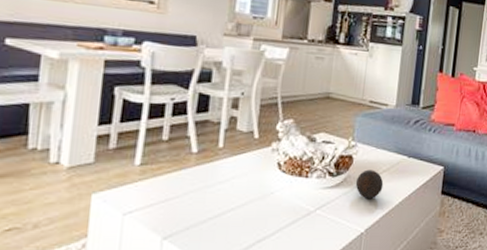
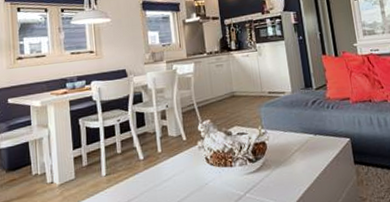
decorative ball: present [355,169,384,199] -> none [273,151,299,178]

